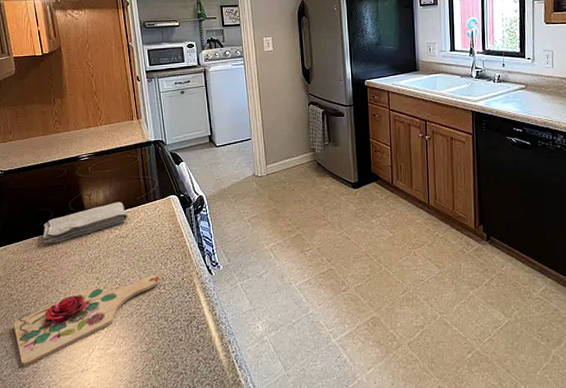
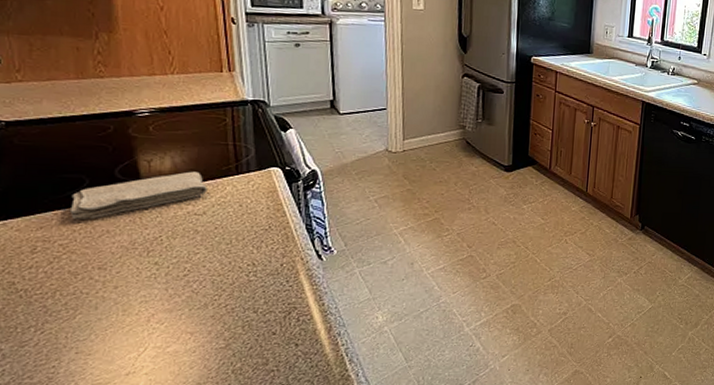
cutting board: present [13,274,160,367] -> none [16,259,250,373]

